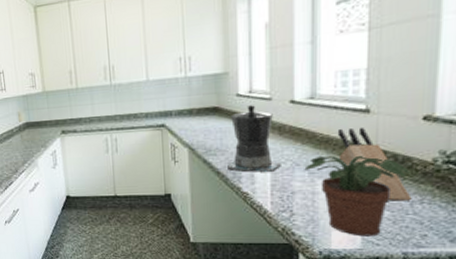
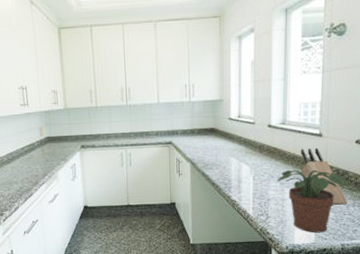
coffee maker: present [228,105,281,172] -> none [221,128,261,183]

